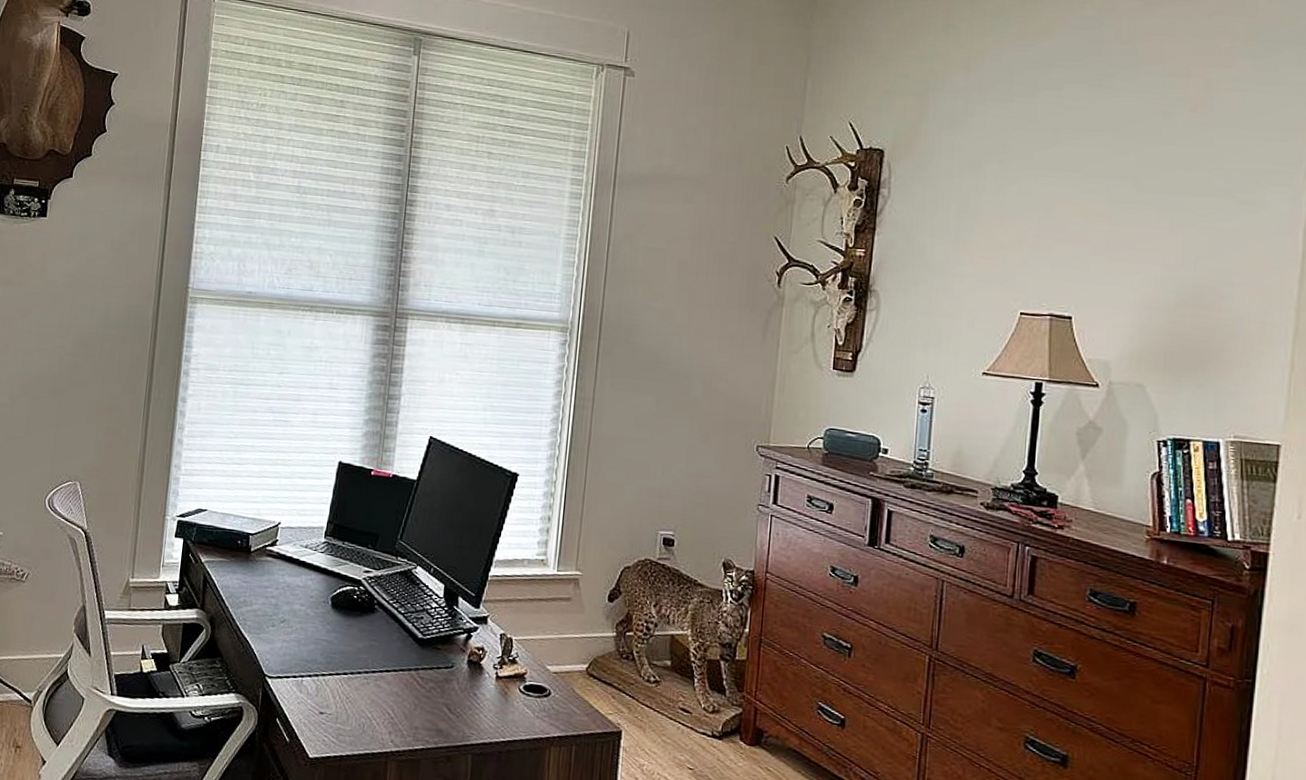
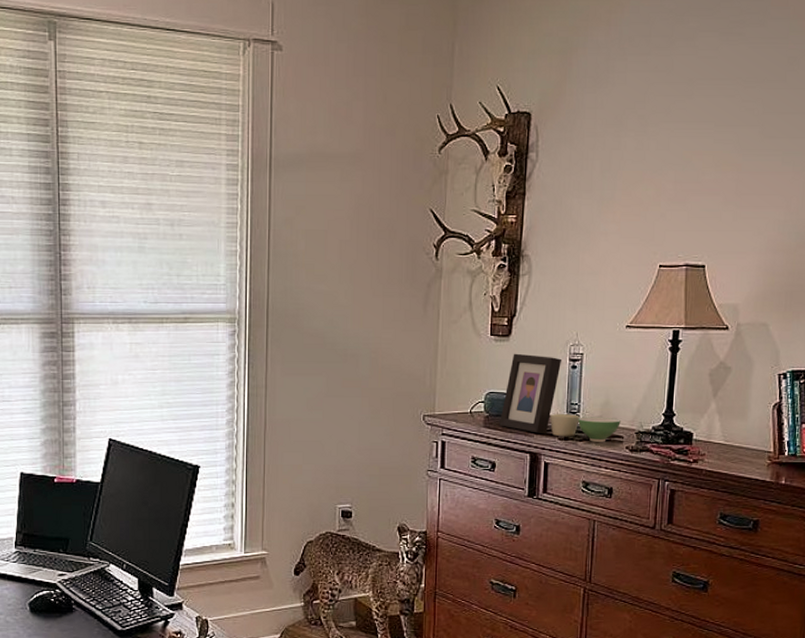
picture frame: none [839,390,911,480] -> present [500,353,562,435]
candle: none [895,458,929,486] -> present [549,413,580,437]
bowl: none [926,465,975,495] -> present [577,417,621,442]

